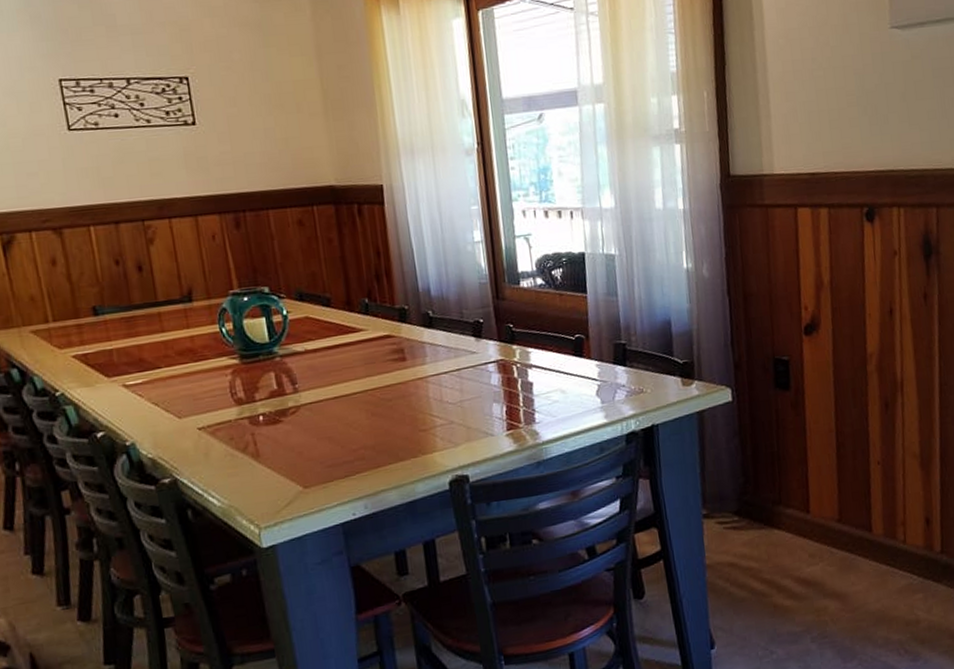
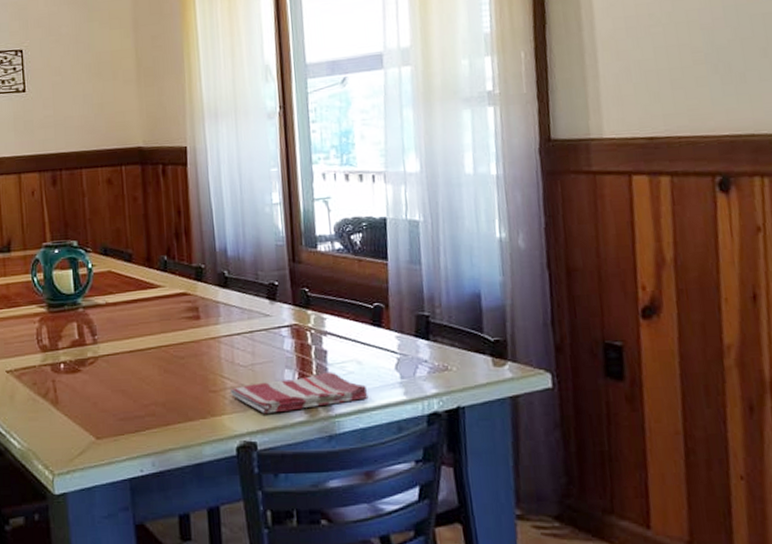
dish towel: none [439,402,573,448] -> present [229,372,369,414]

